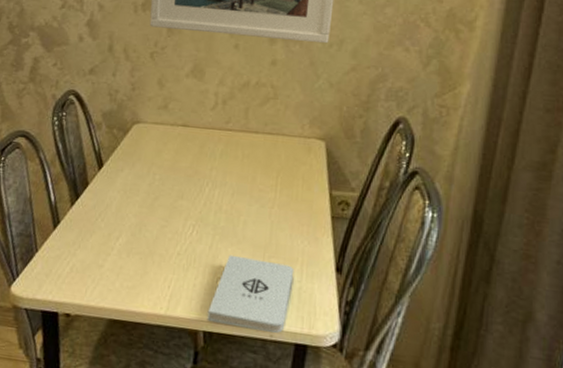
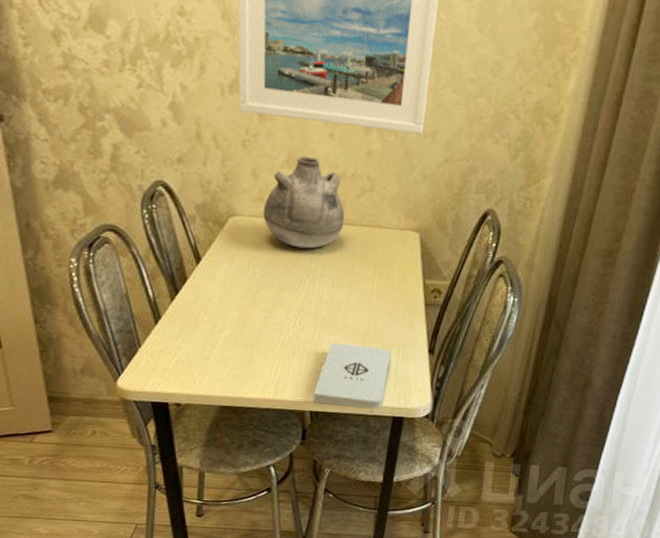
vase: none [166,65,248,156] -> present [263,155,345,249]

